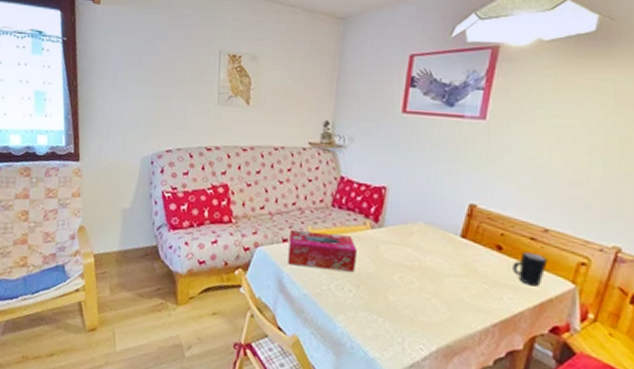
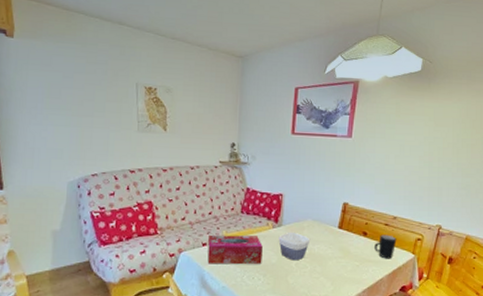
bowl: none [378,235,421,273] -> present [278,232,311,261]

